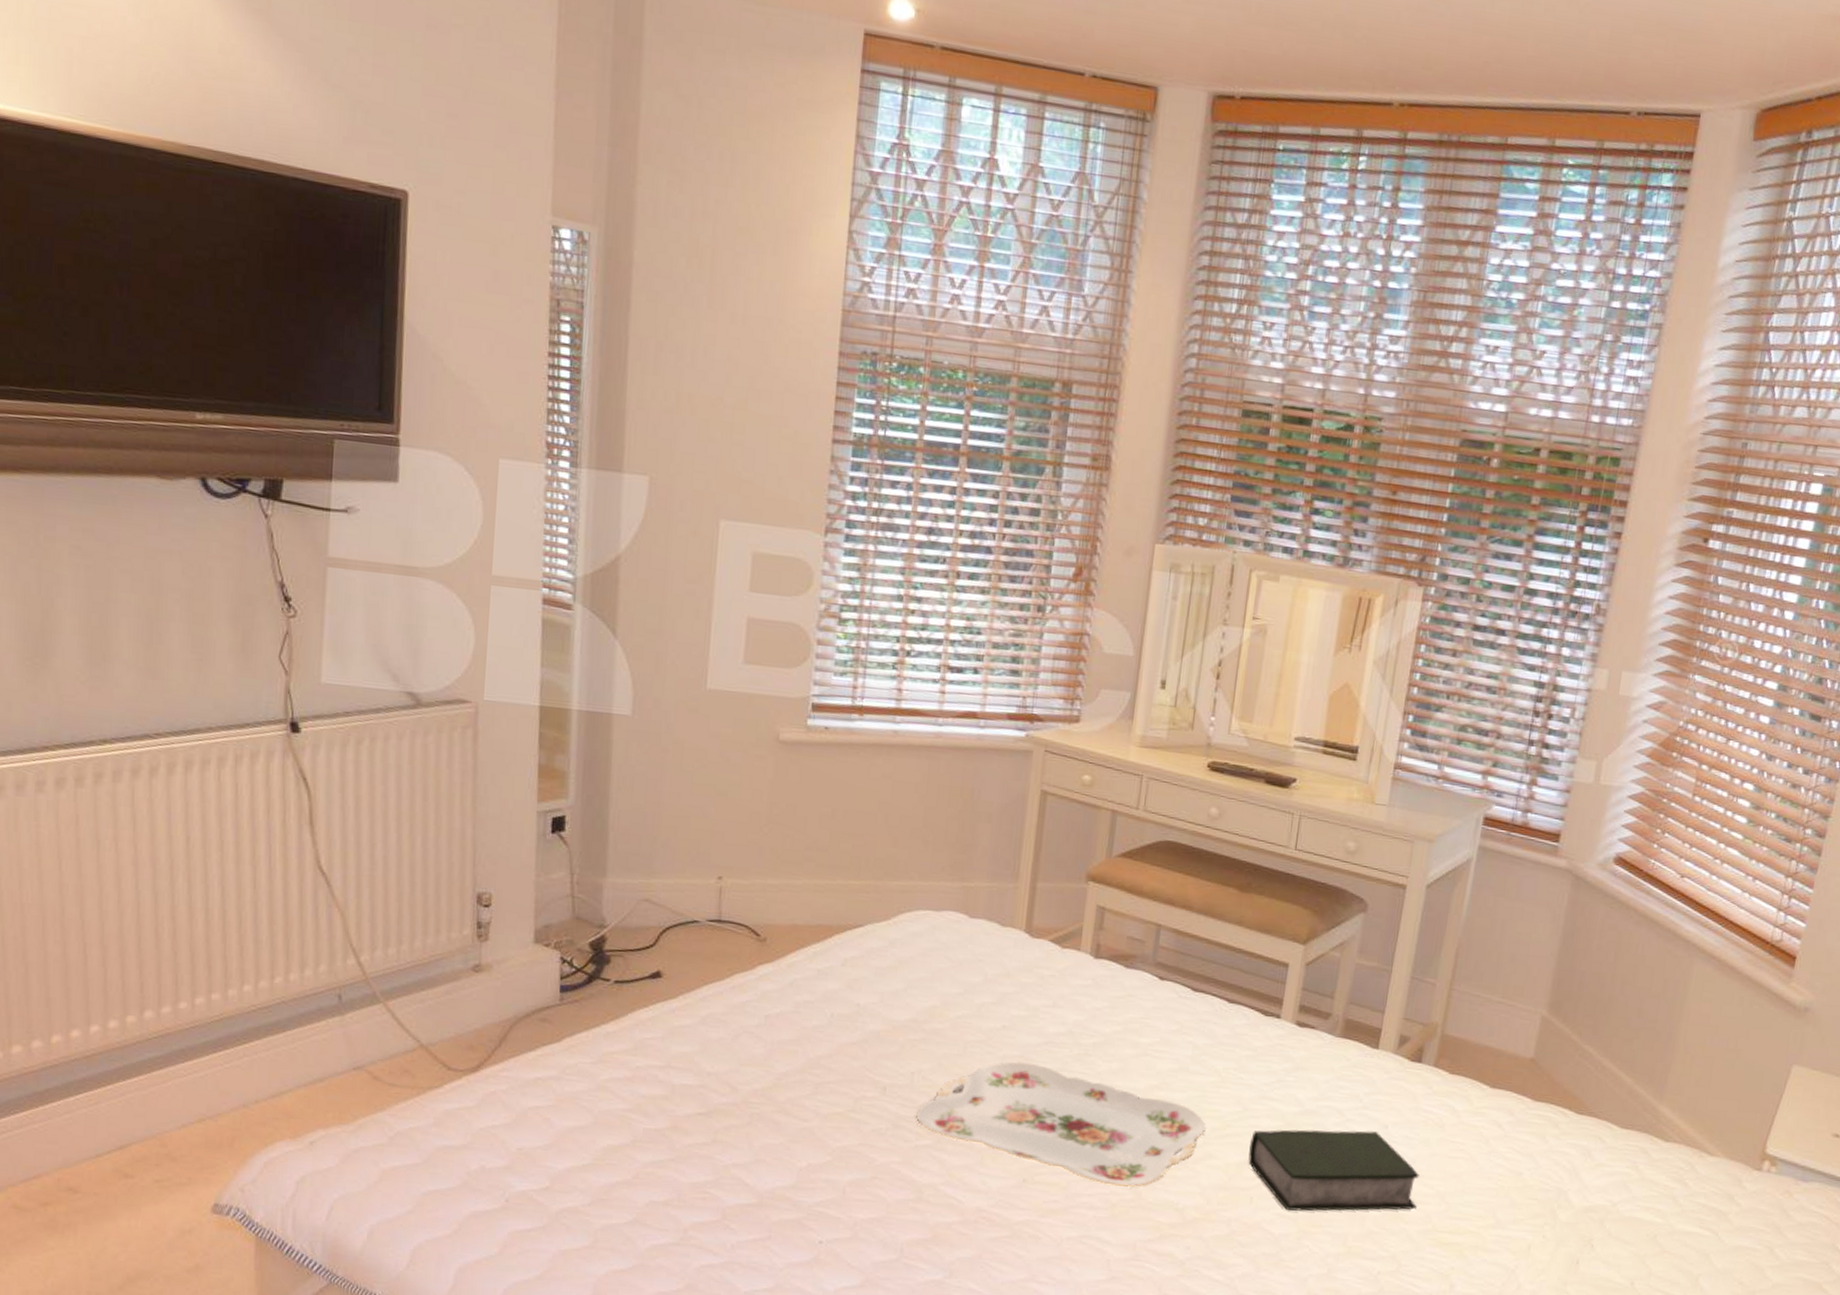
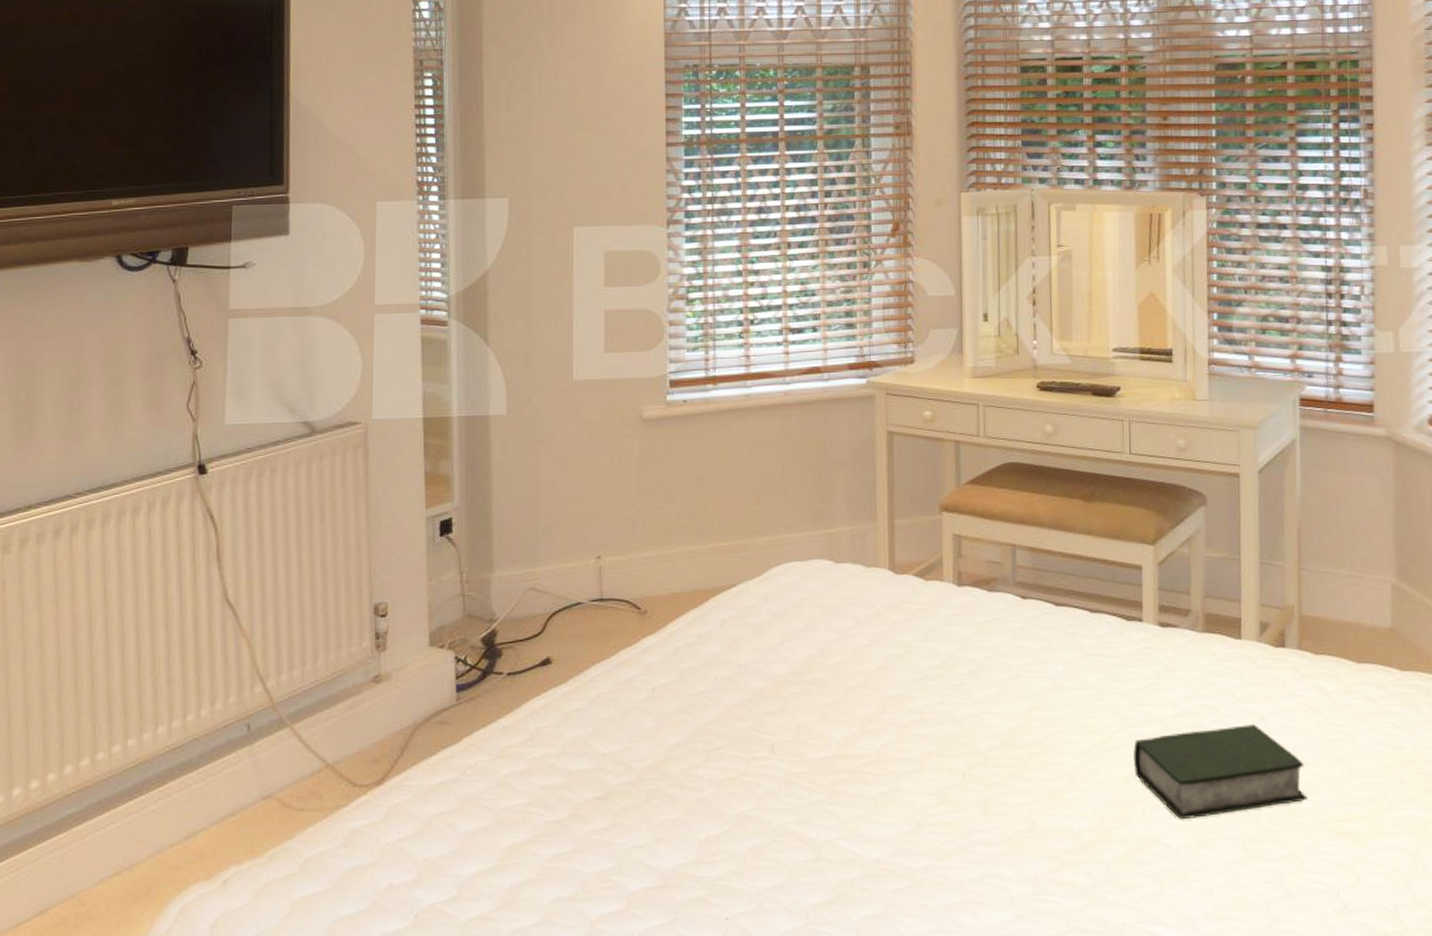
serving tray: present [916,1062,1206,1187] -> none [806,700,1088,817]

